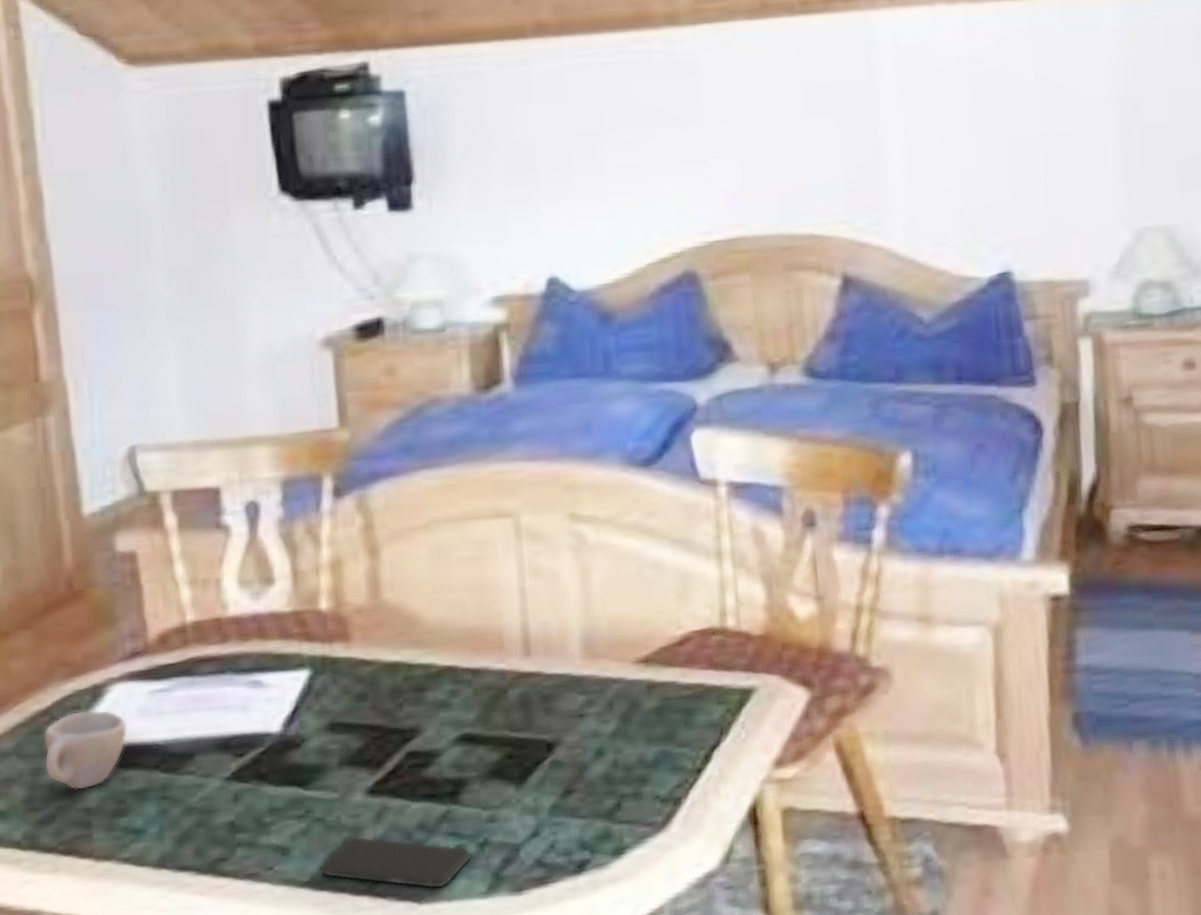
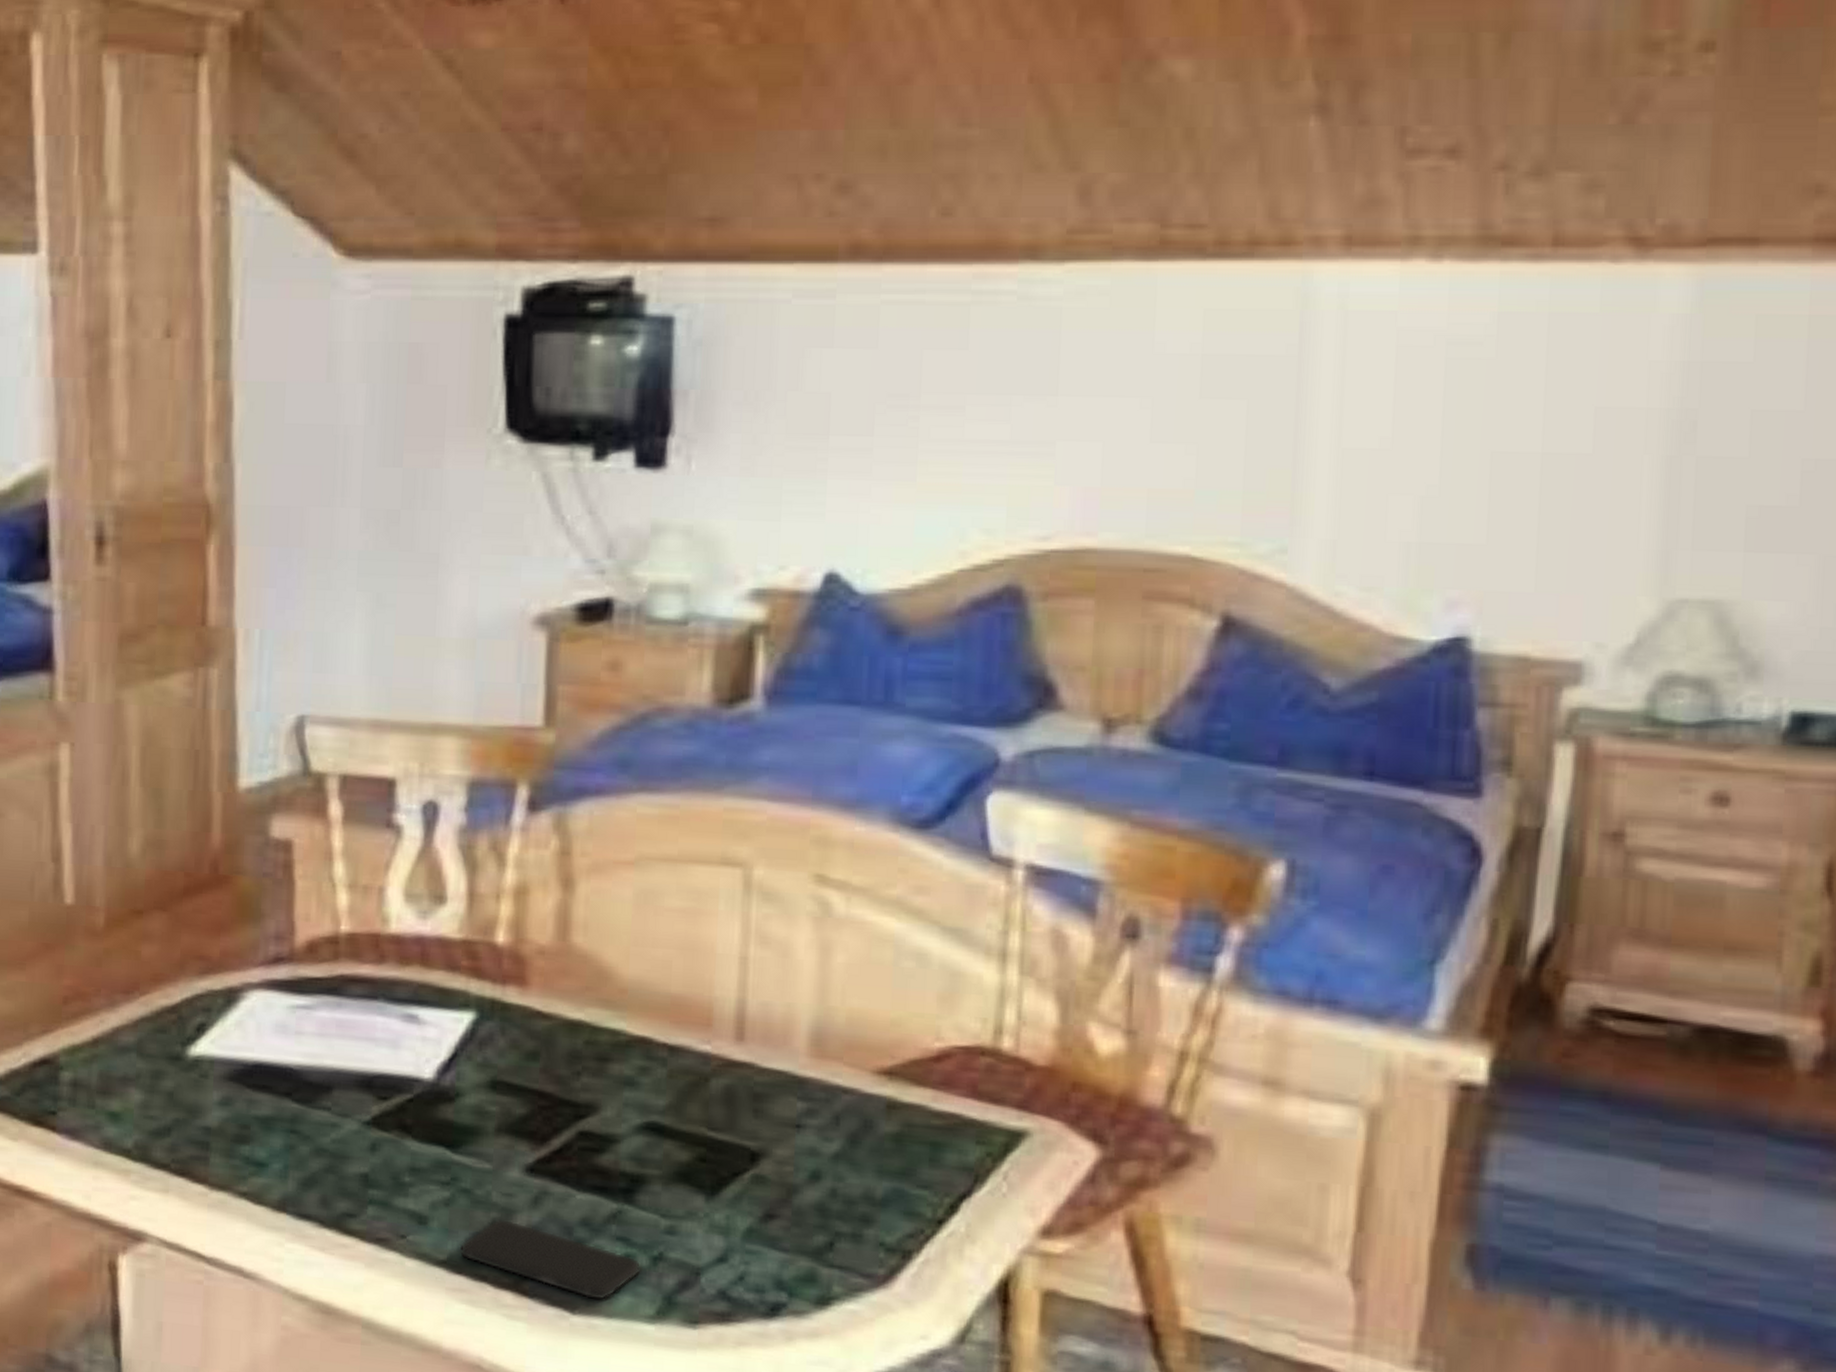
cup: present [43,709,128,790] -> none [166,1014,261,1106]

